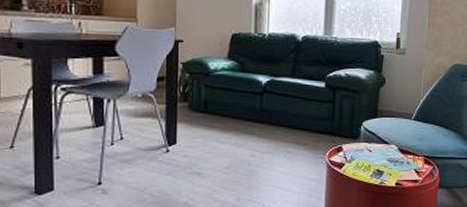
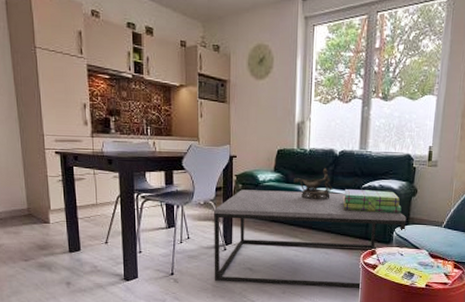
coffee table: none [153,80,375,192] -> present [214,189,407,289]
decorative bowl: none [250,55,294,92] -> present [294,168,332,200]
stack of books: none [305,79,369,106] -> present [342,189,402,214]

